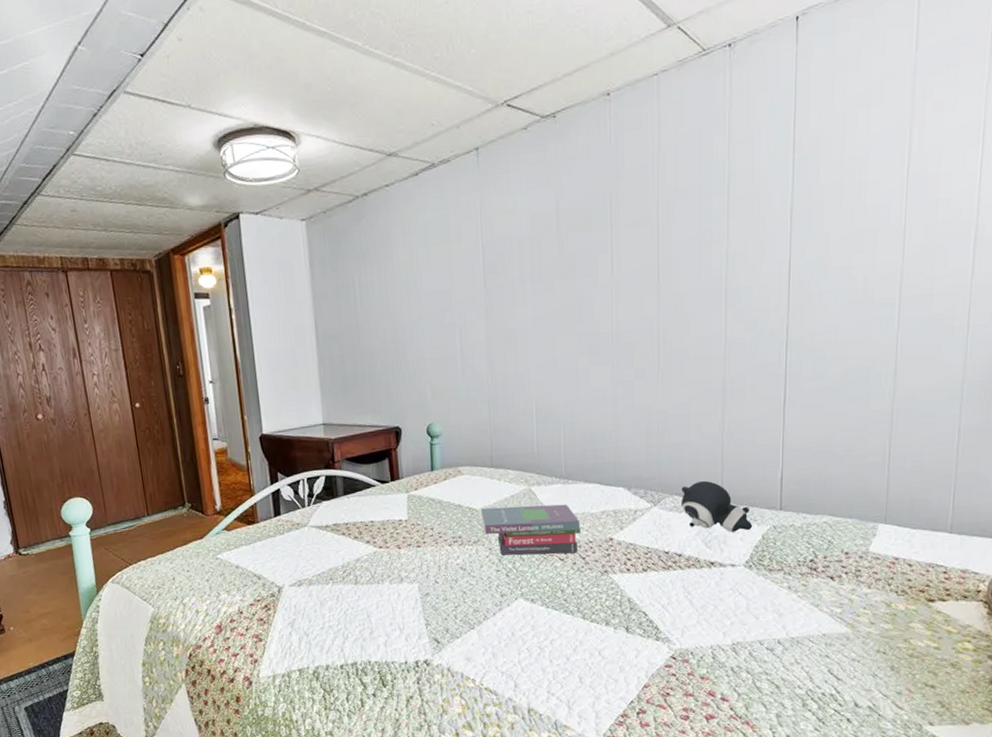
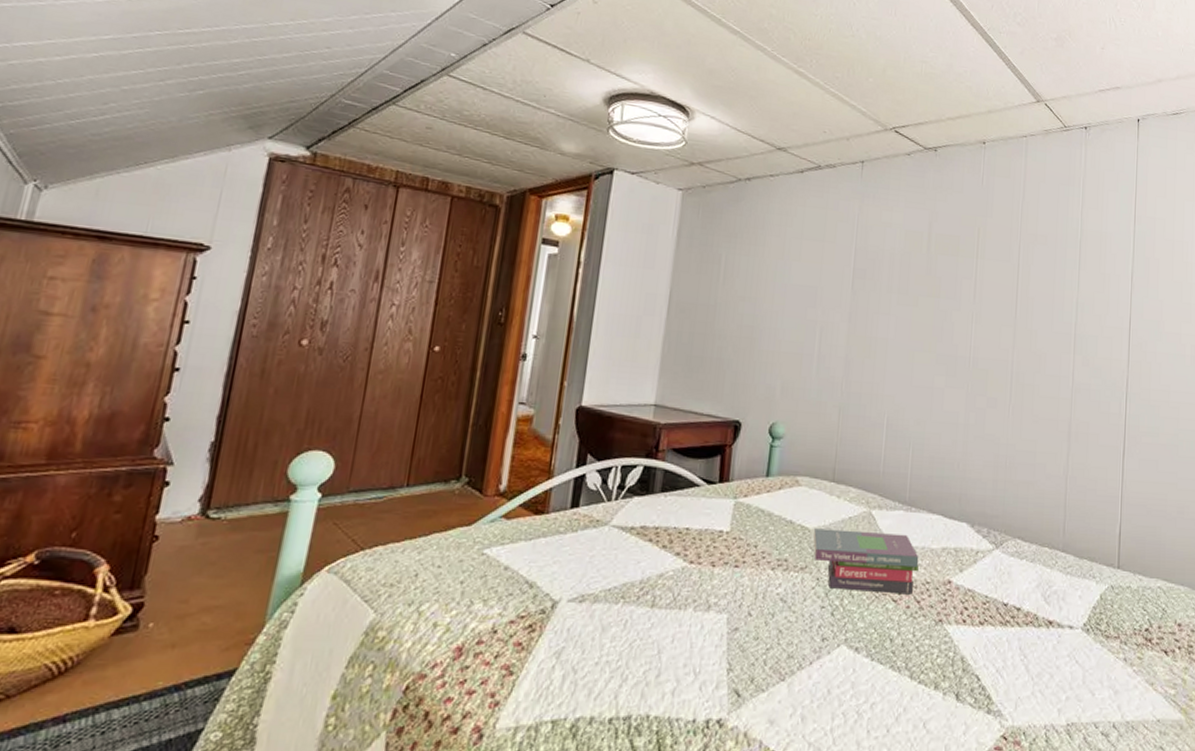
stuffed animal: present [681,480,753,532] -> none [1023,526,1092,589]

